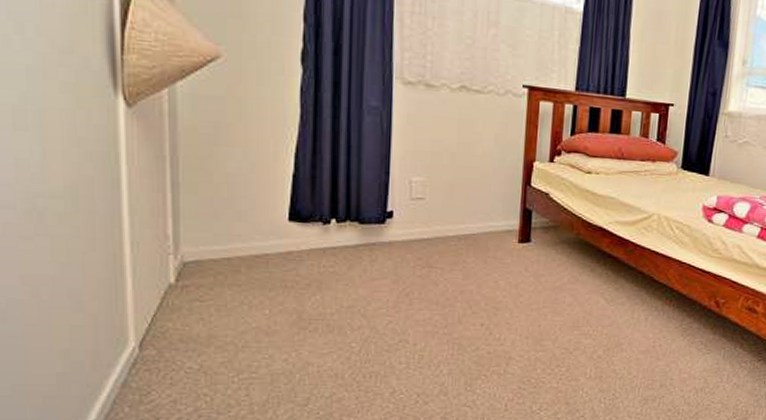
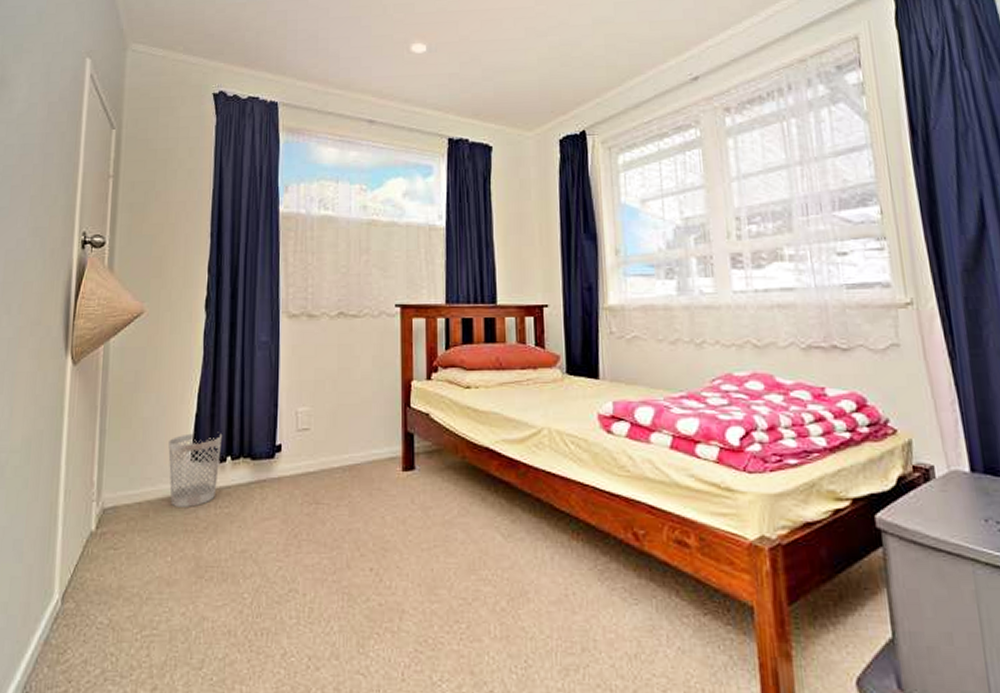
wastebasket: none [261,193,326,265] -> present [168,432,223,507]

